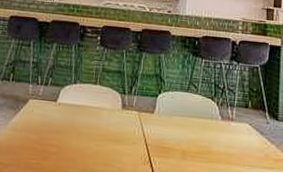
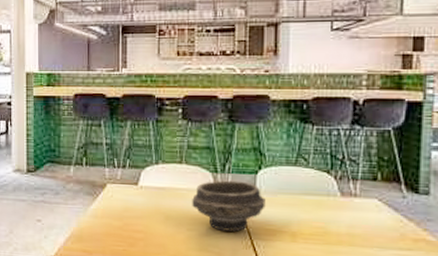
bowl: none [102,101,163,149] -> present [192,180,266,232]

